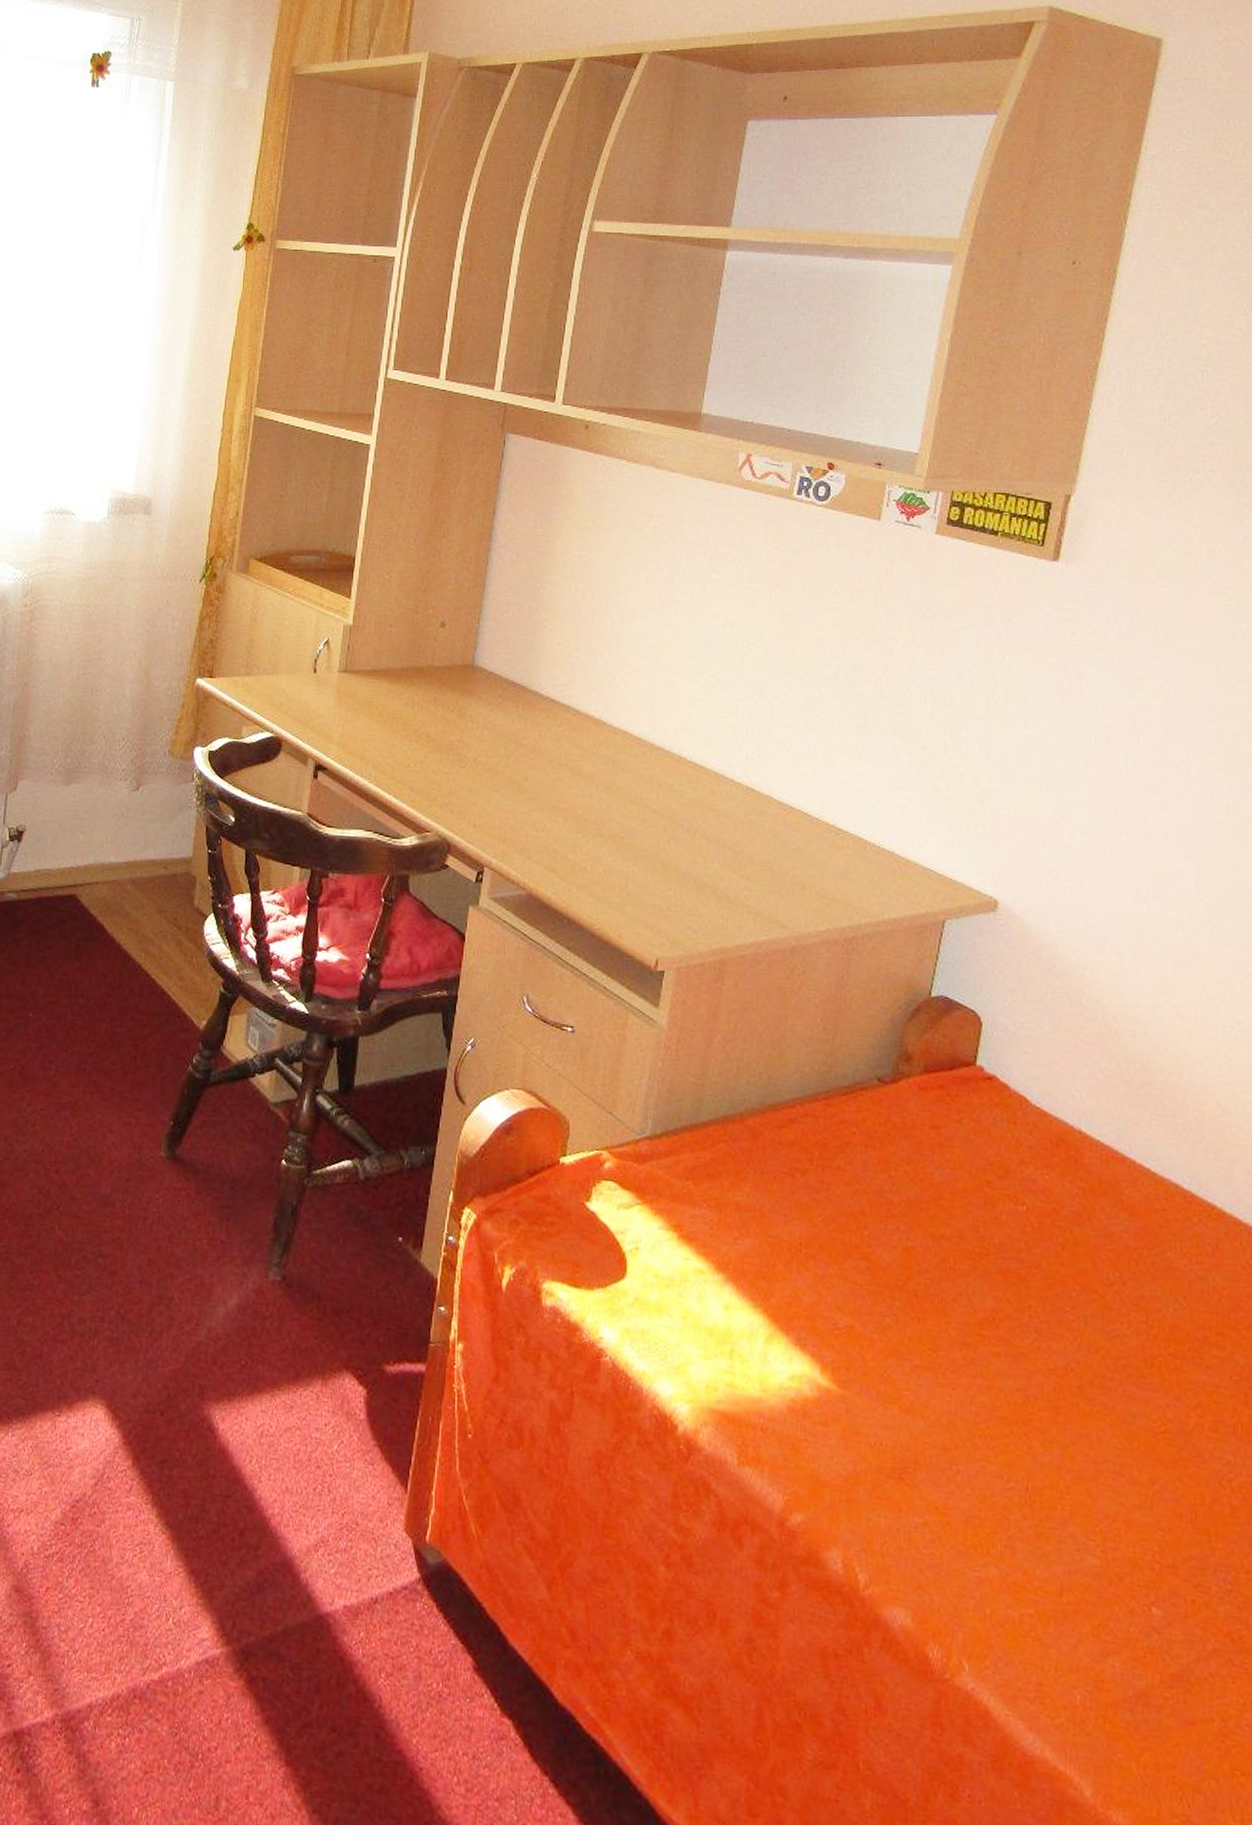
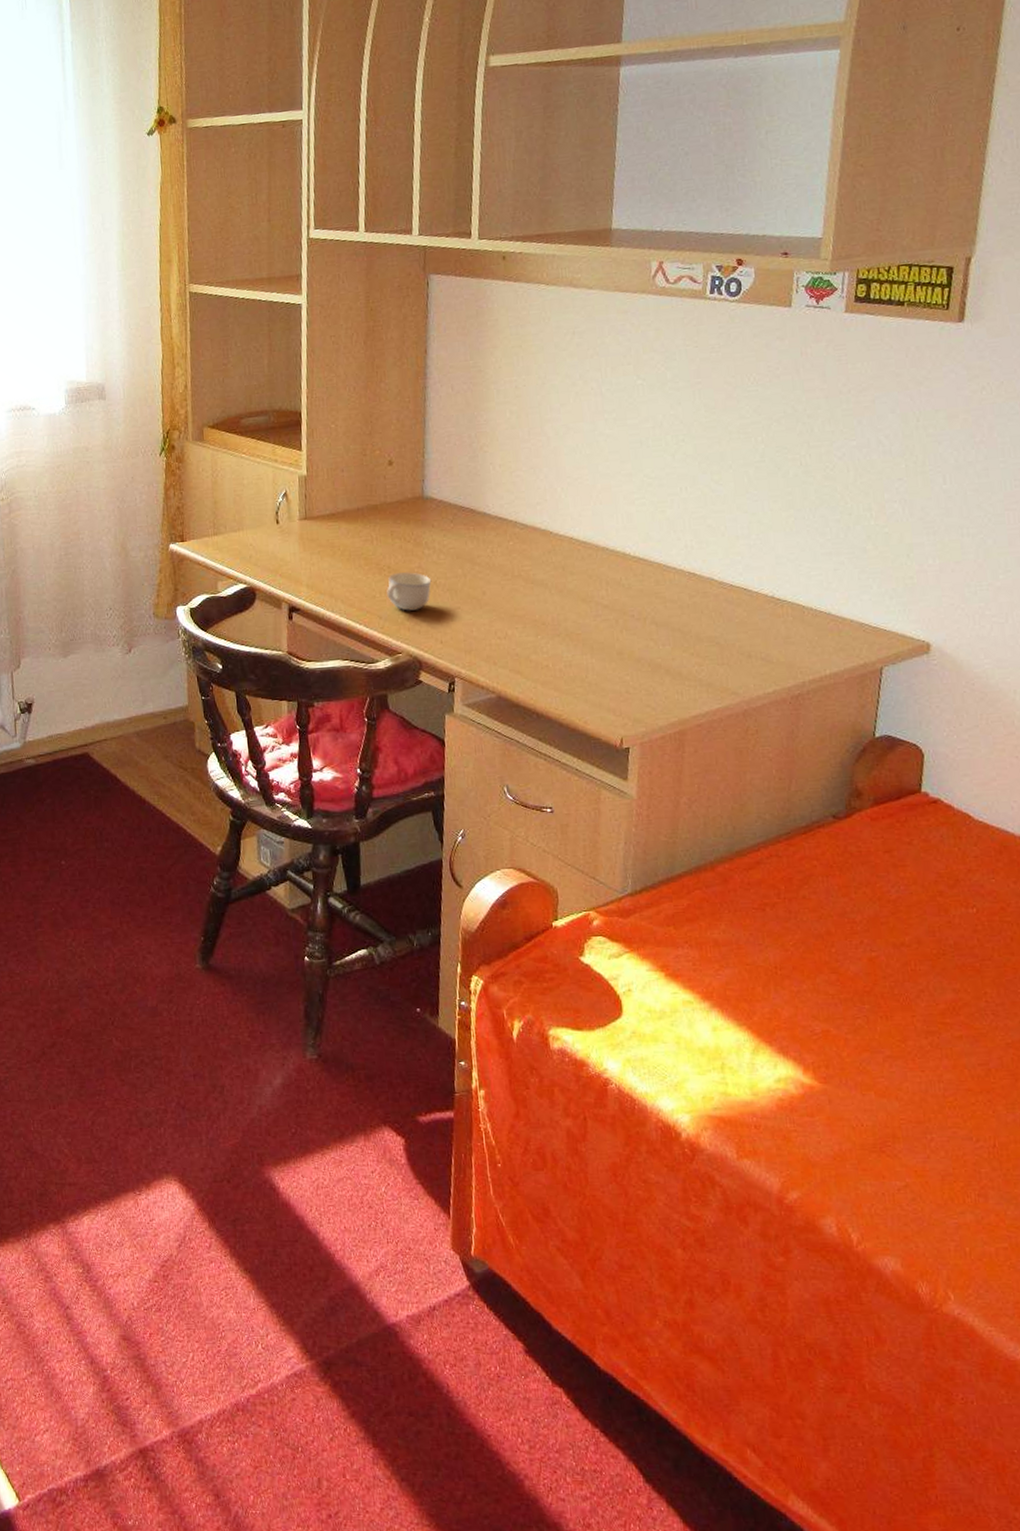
cup: none [422,744,472,787] -> present [387,572,432,611]

